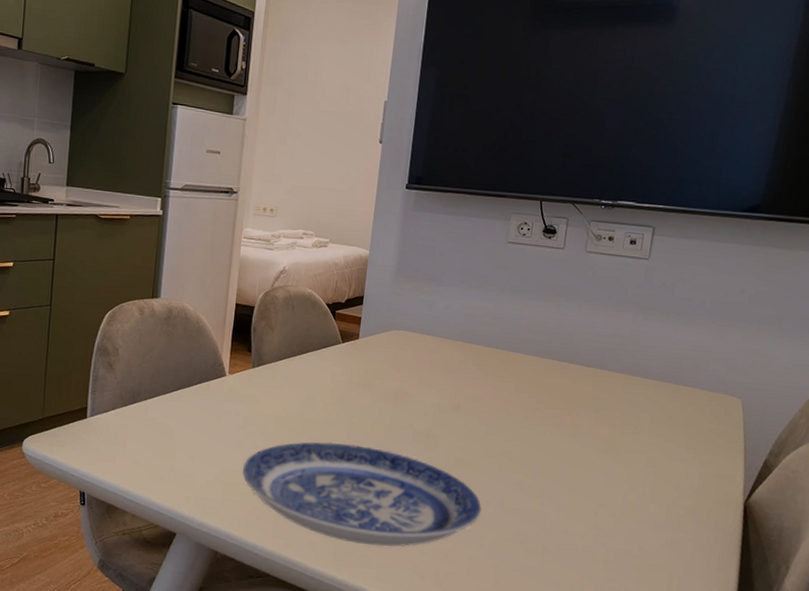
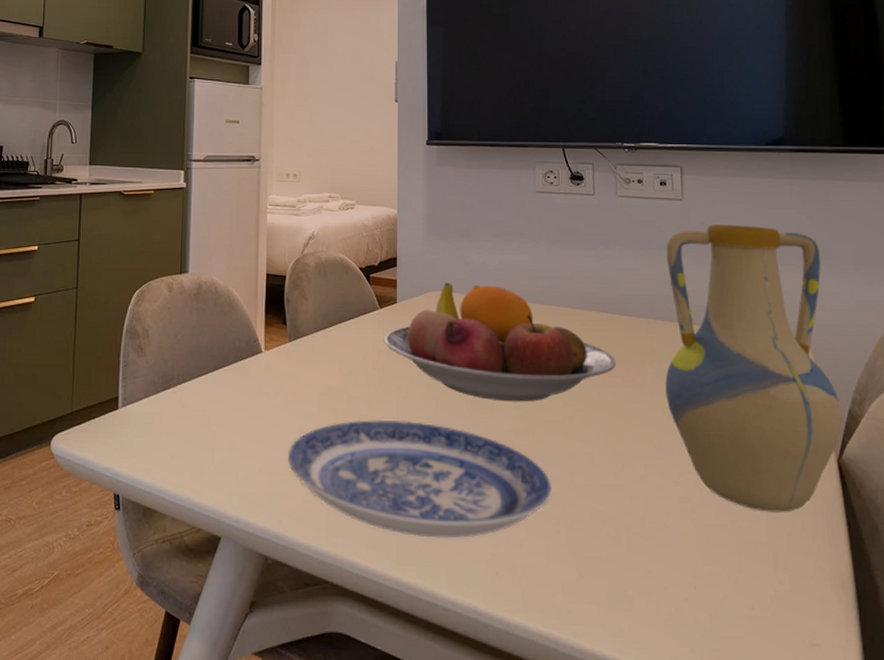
fruit bowl: none [343,323,559,435] -> present [385,283,617,402]
vase: none [599,285,771,543] -> present [665,224,842,513]

